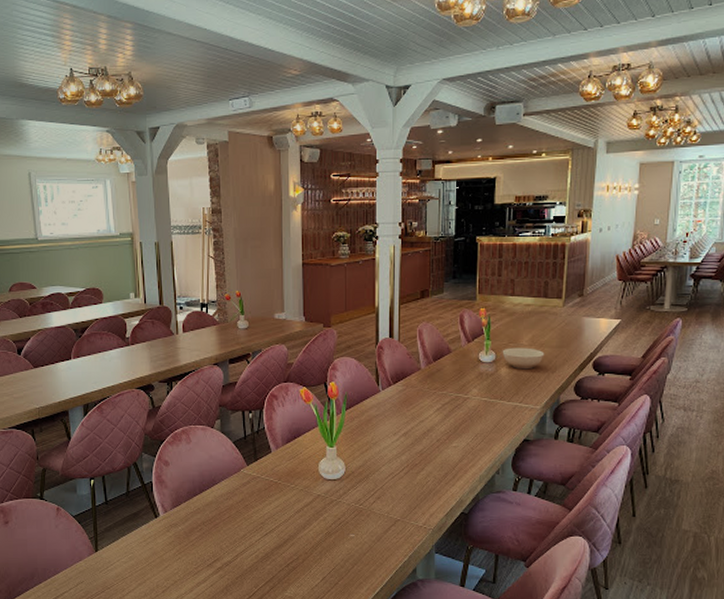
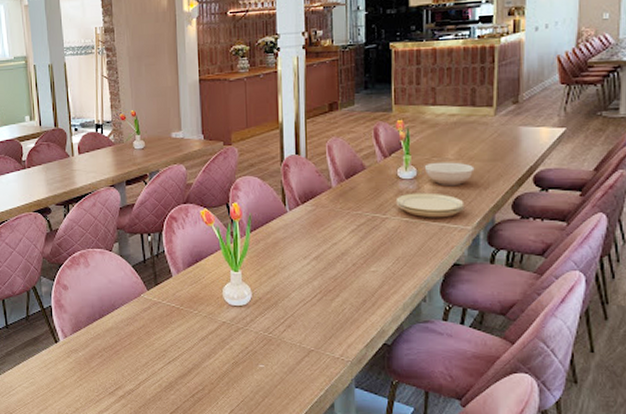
plate: none [476,375,535,398] -> present [395,192,465,218]

